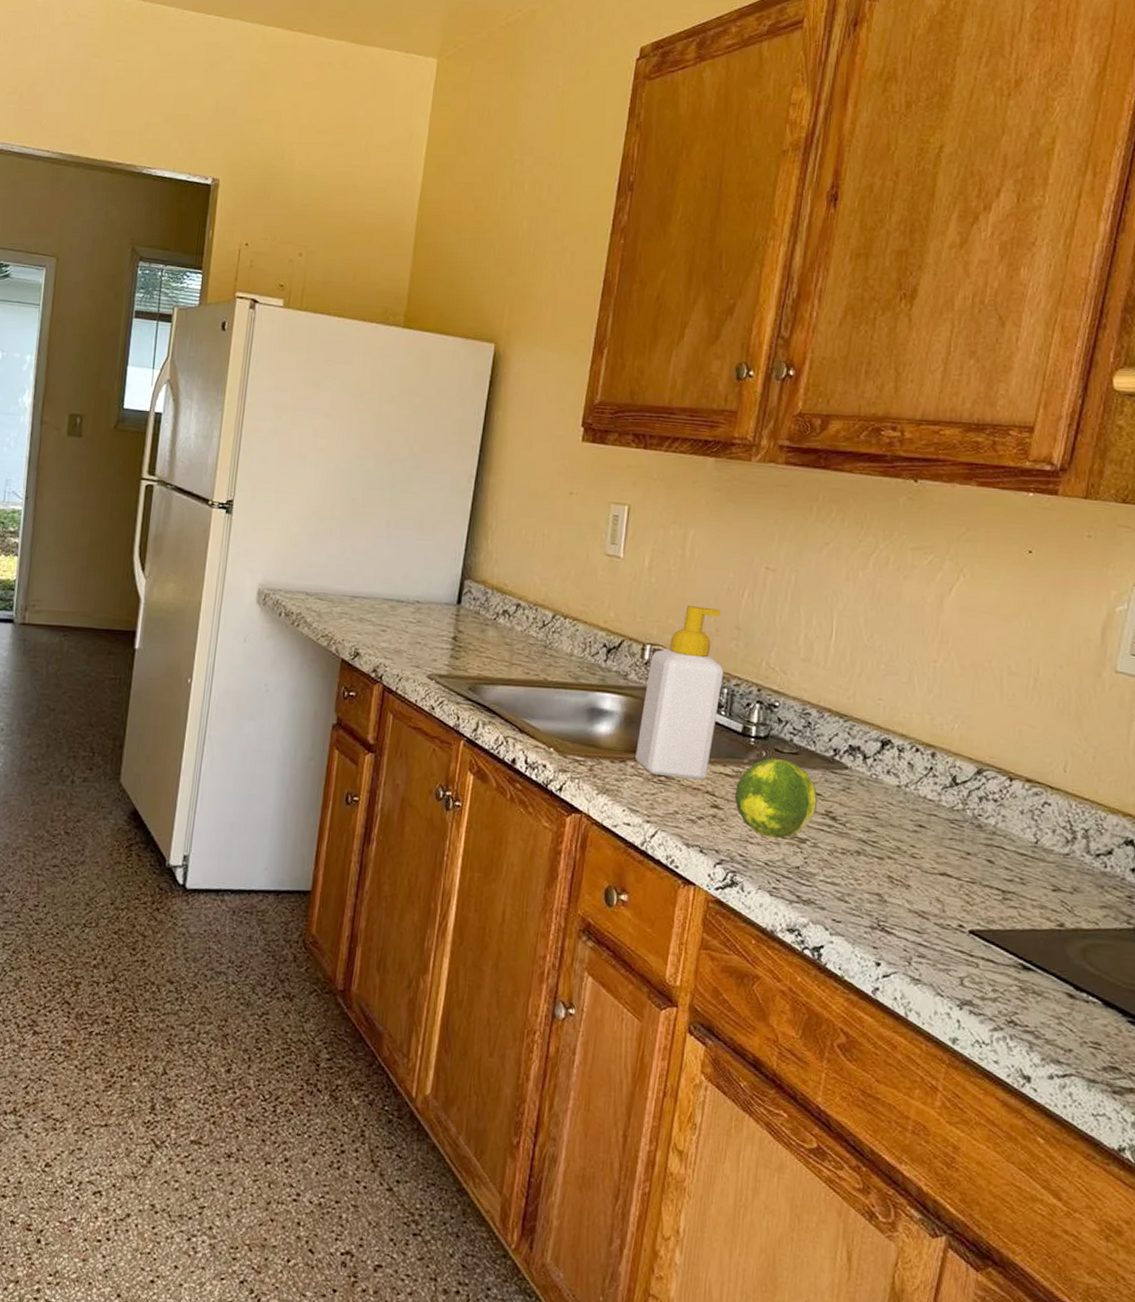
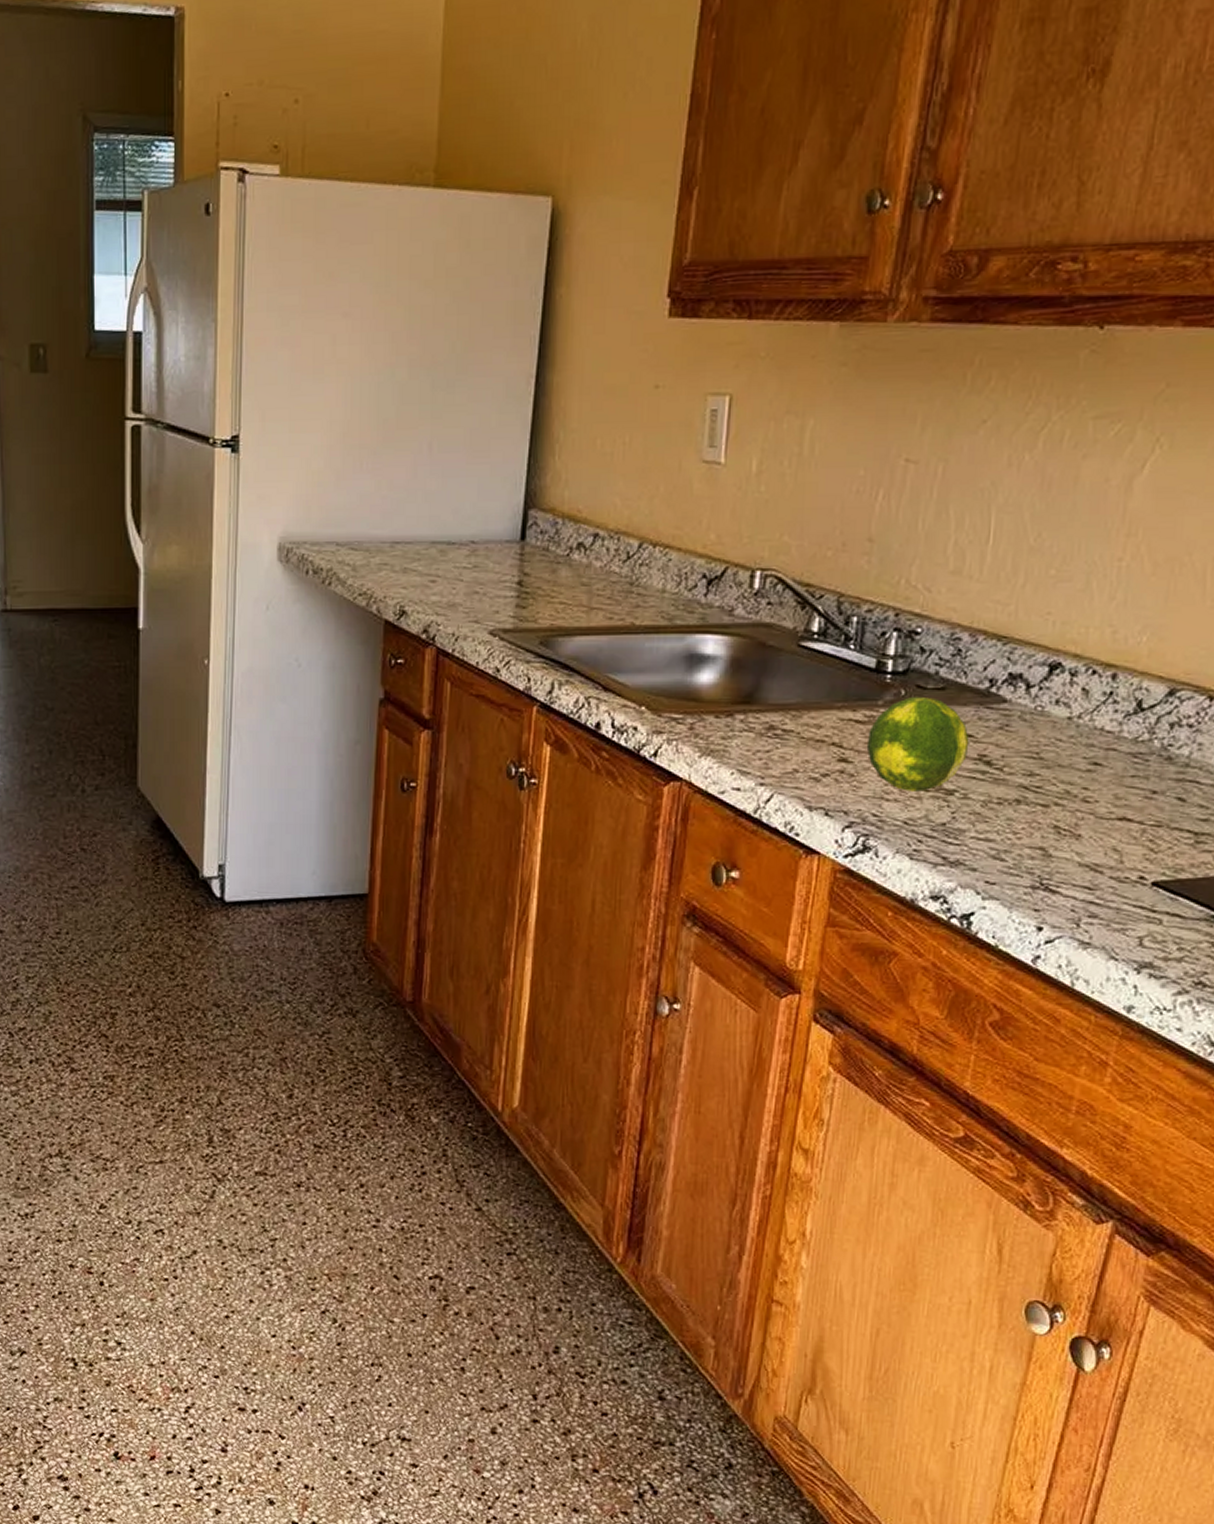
soap bottle: present [635,606,724,780] -> none [745,517,853,730]

